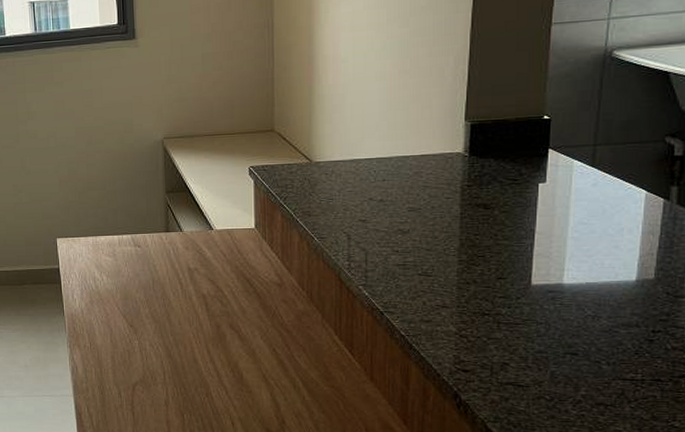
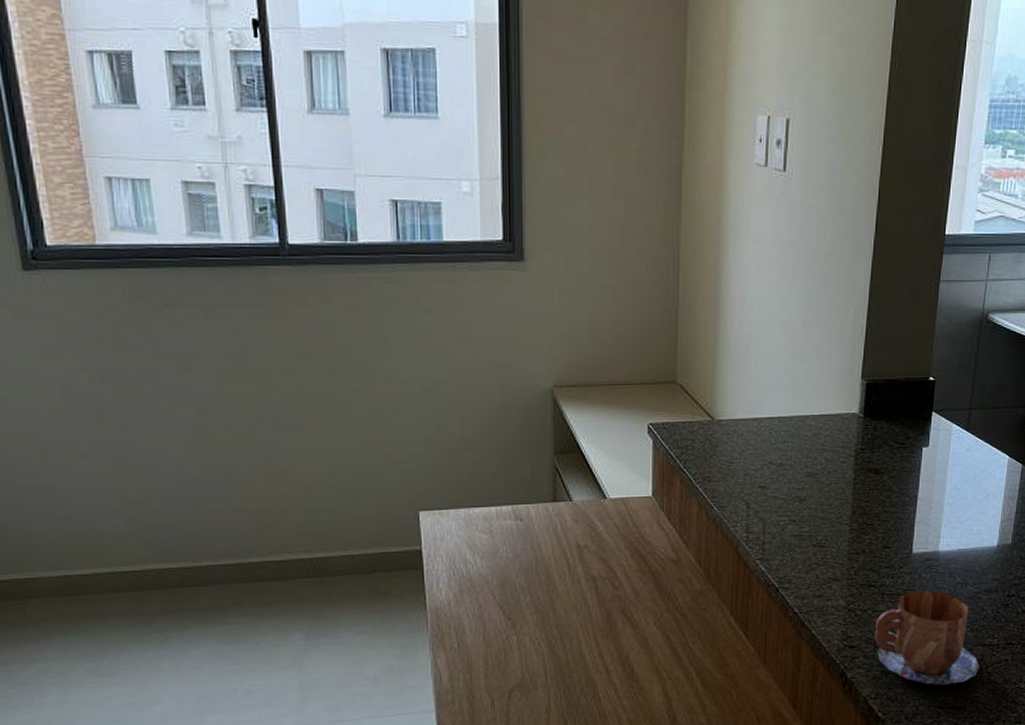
mug: none [491,321,619,416] -> present [874,590,979,685]

